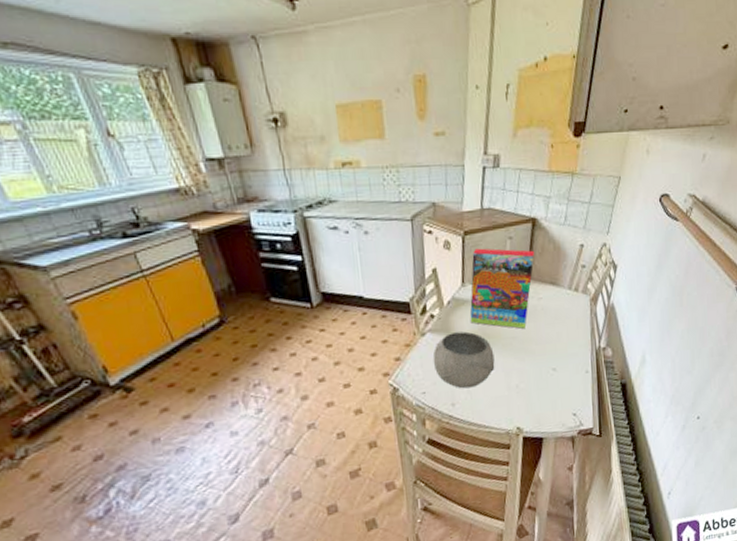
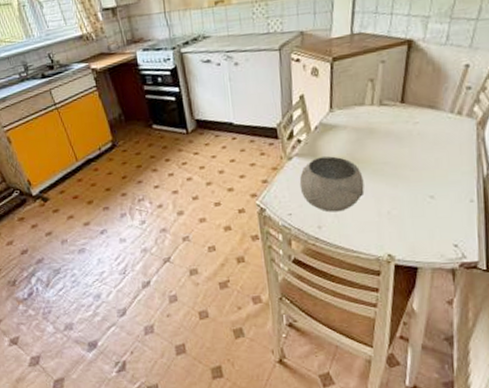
cereal box: present [470,248,534,329] -> none [338,73,410,154]

